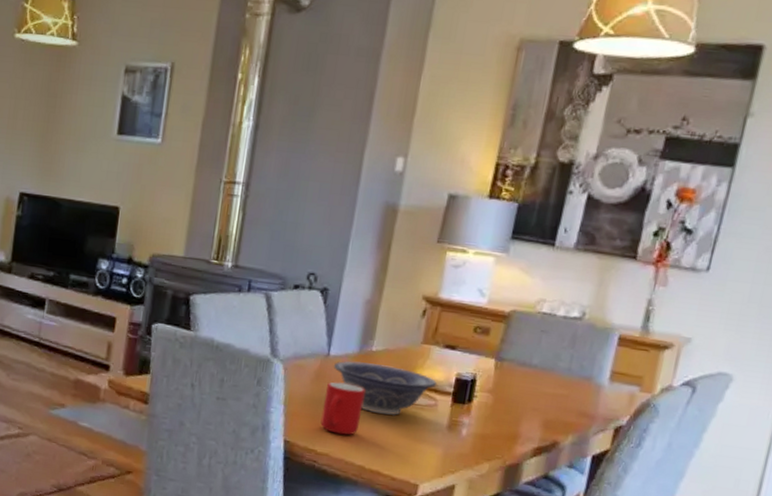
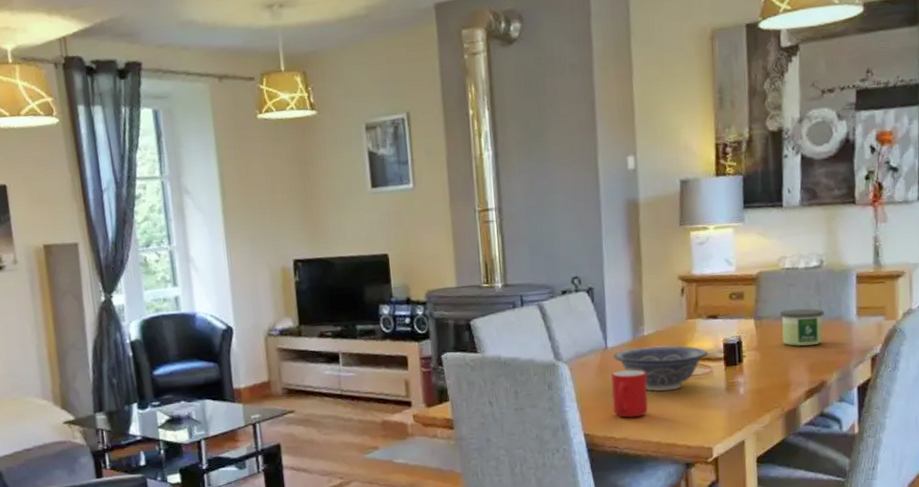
candle: none [520,356,575,402] -> present [779,308,824,347]

